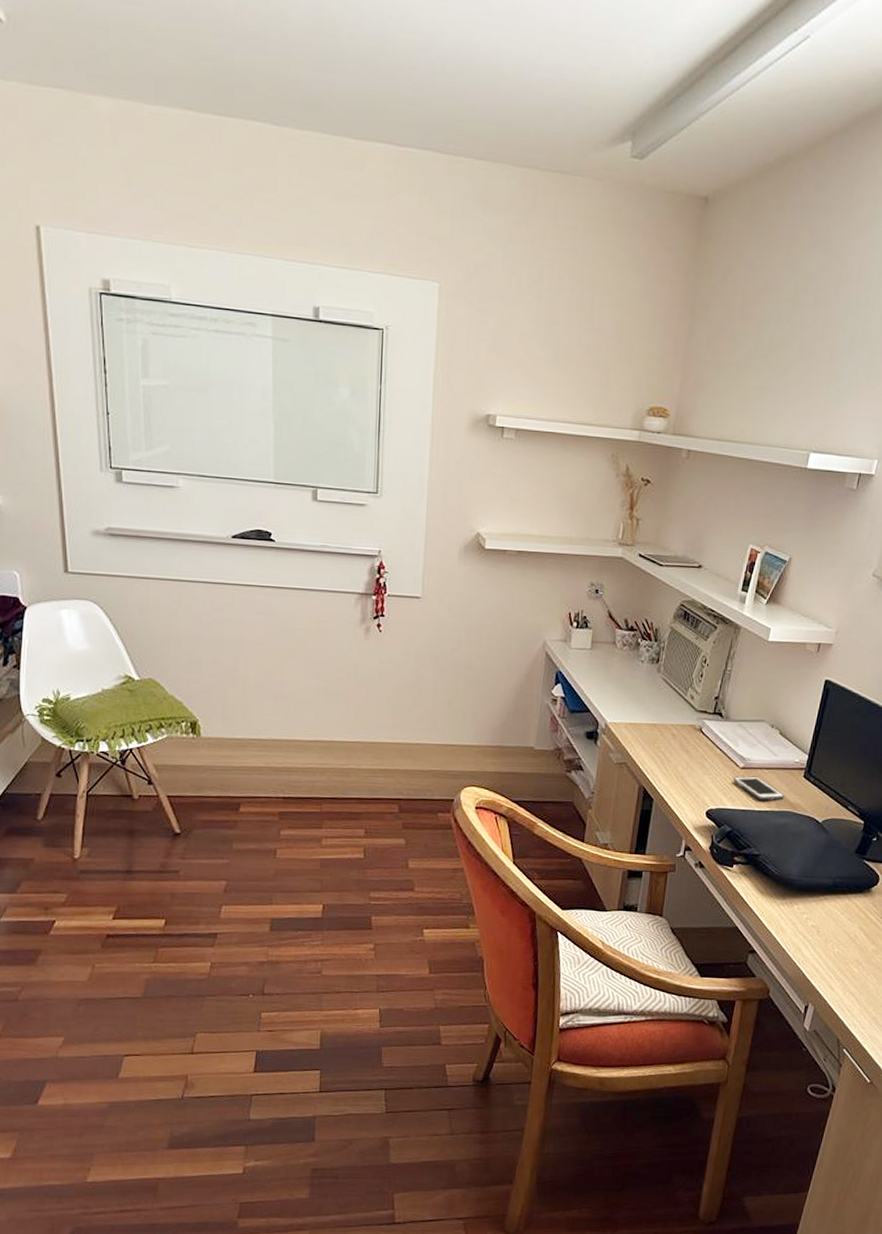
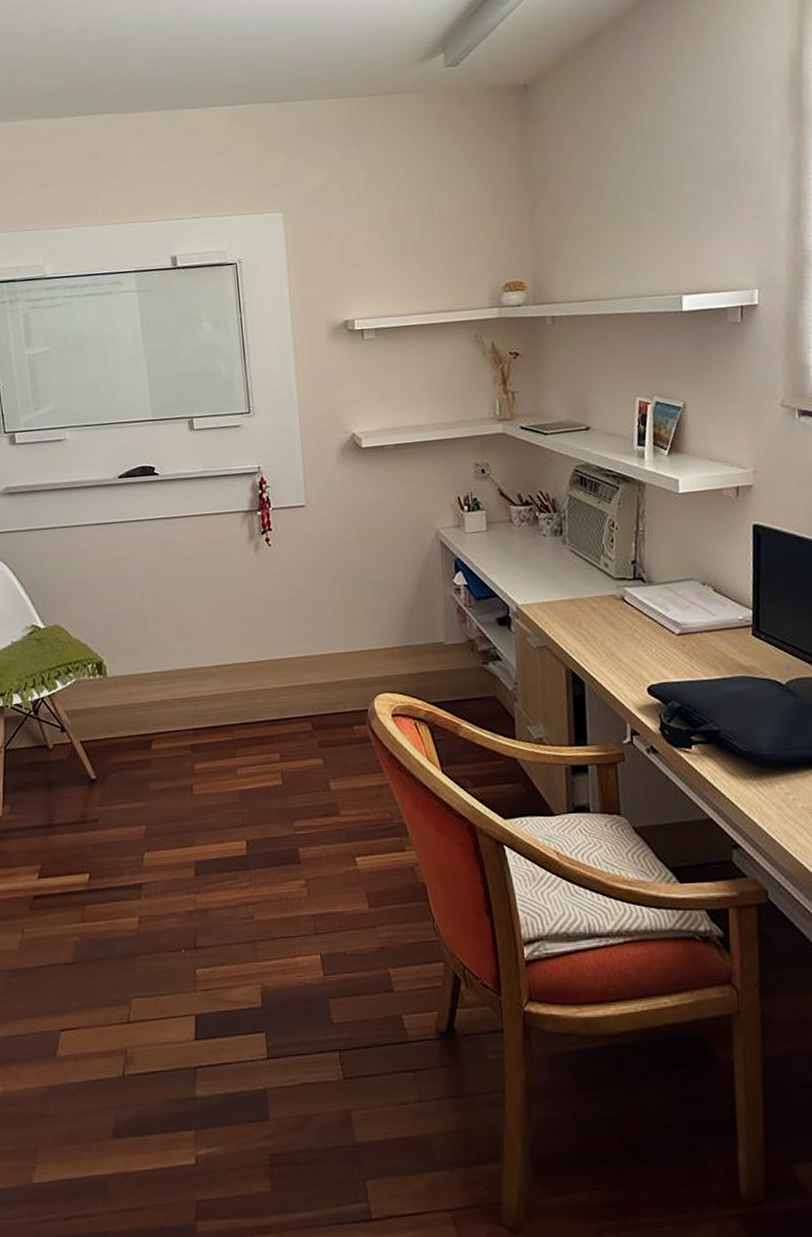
cell phone: present [732,776,784,801] -> none [670,641,735,668]

